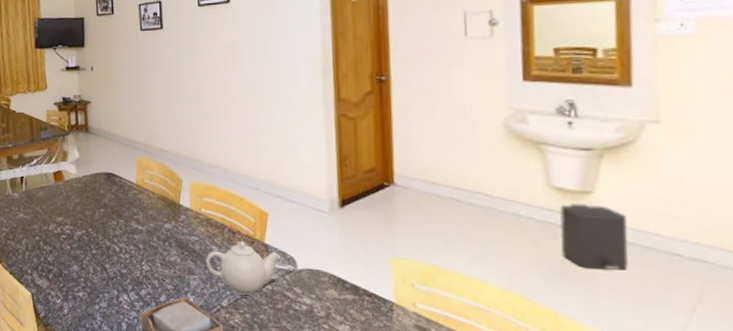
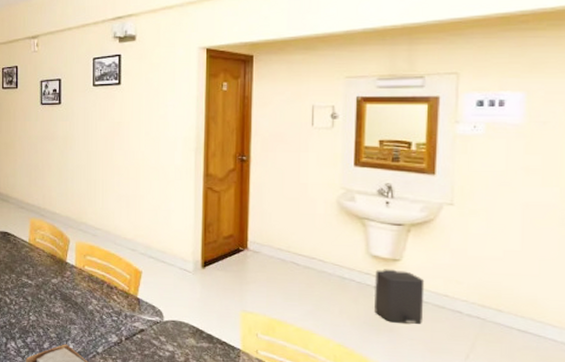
teapot: present [206,241,282,296] -> none [86,295,151,344]

